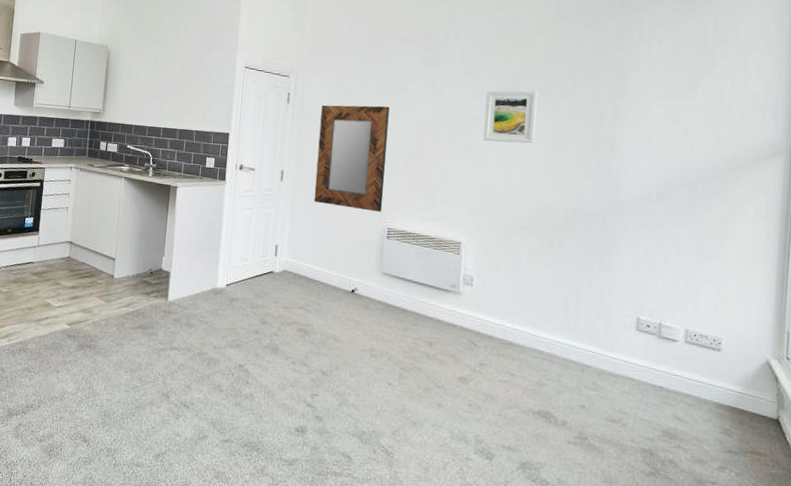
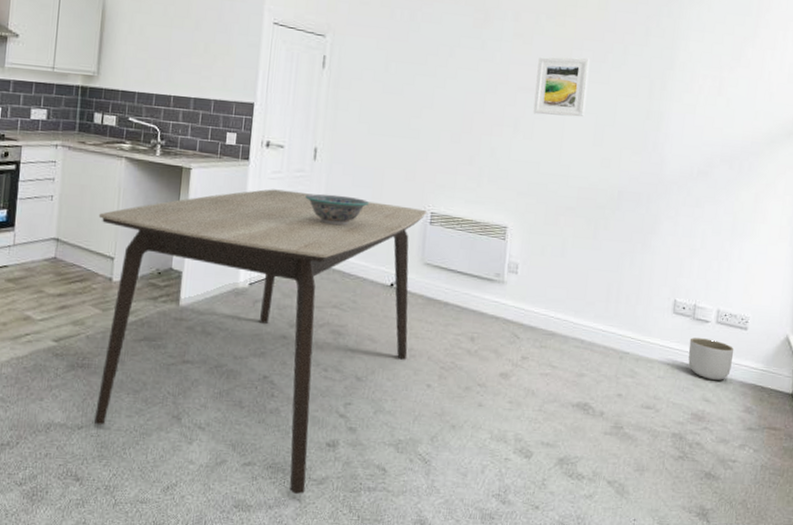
dining table: none [98,205,384,473] -> present [93,189,427,495]
decorative bowl: none [274,209,331,238] -> present [305,193,370,226]
home mirror: present [314,105,390,212] -> none [350,70,436,195]
planter: none [655,355,707,400] -> present [688,337,734,380]

